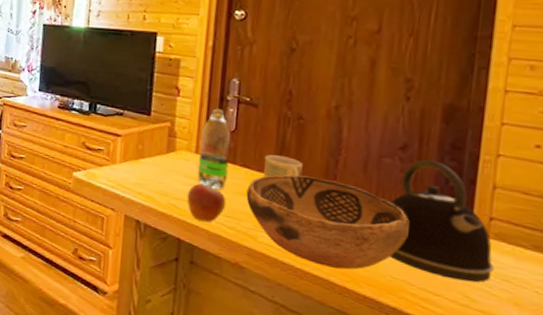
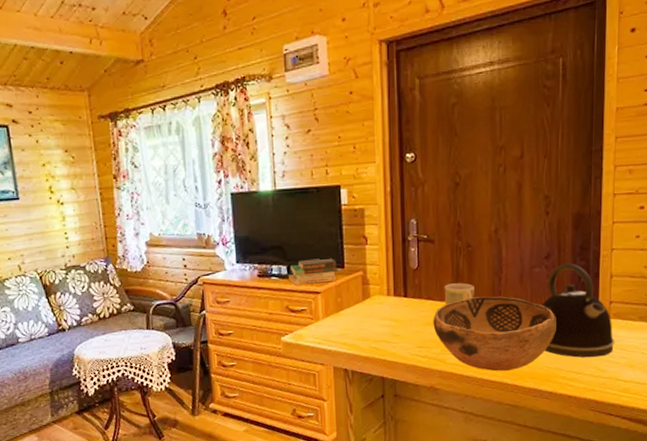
books: none [89,99,143,127] -> present [289,257,337,286]
fruit: present [186,181,227,222] -> none [385,318,418,356]
bottle: present [197,108,232,190] -> none [389,249,416,326]

